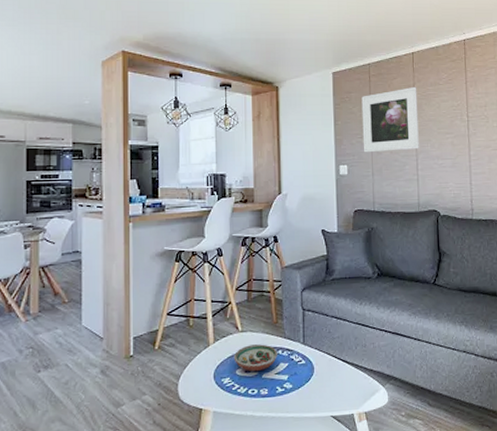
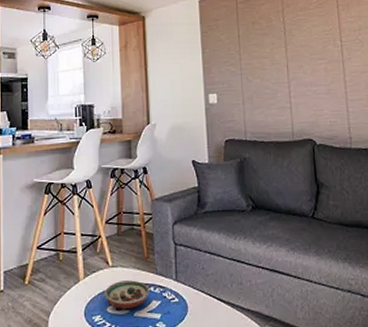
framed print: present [361,86,419,153] -> none [229,12,291,81]

